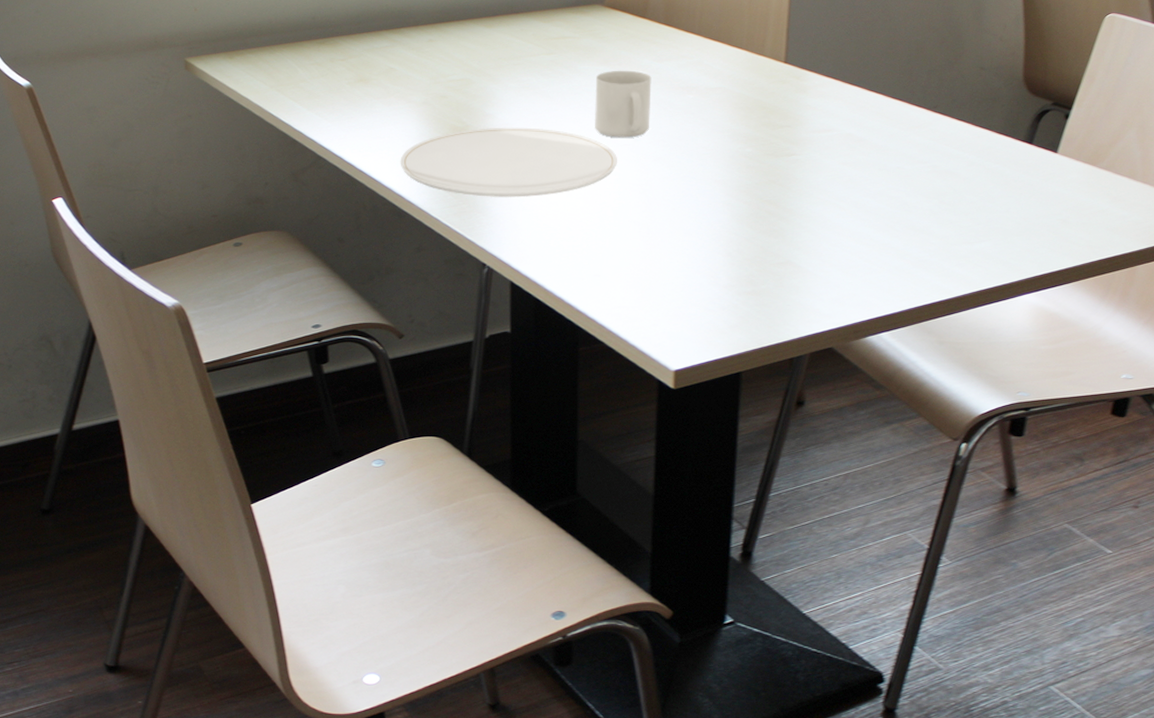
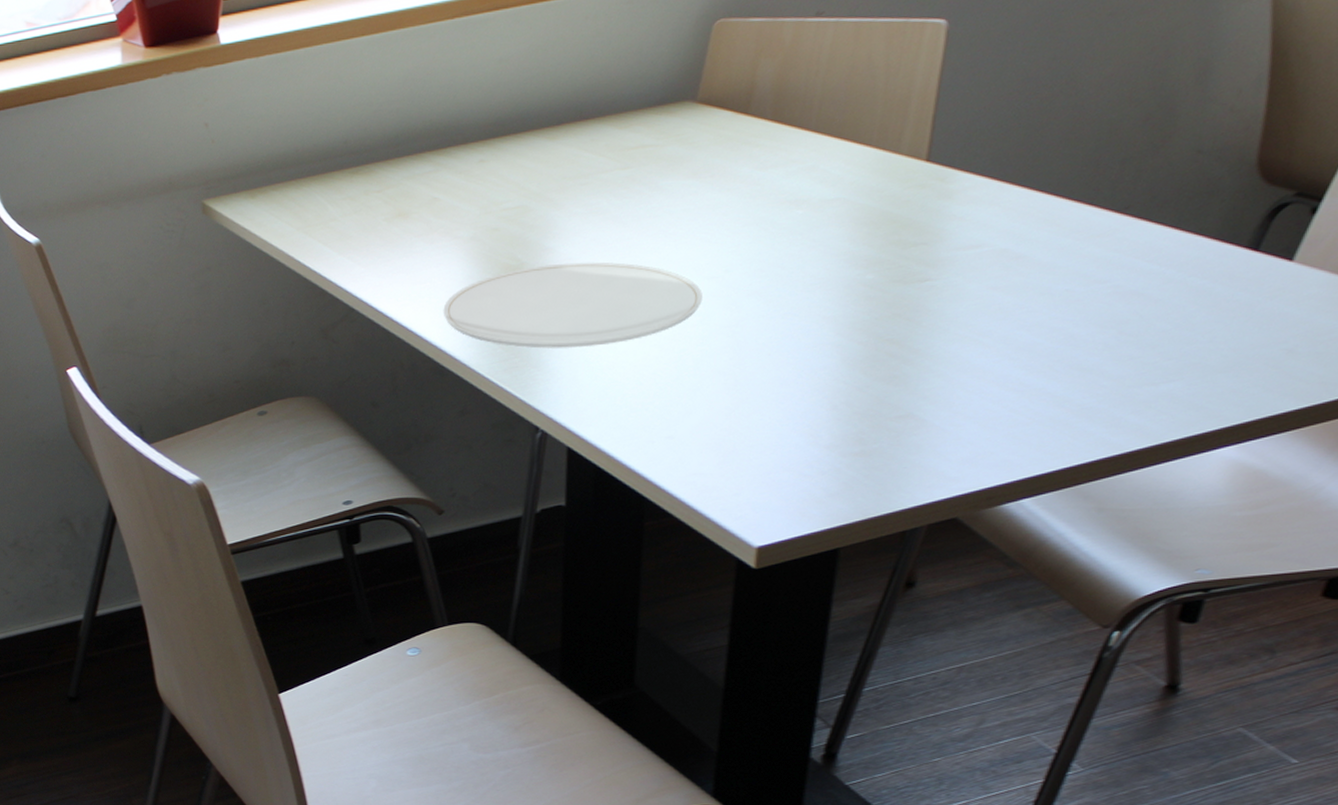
cup: present [595,70,652,138] -> none [676,183,751,269]

